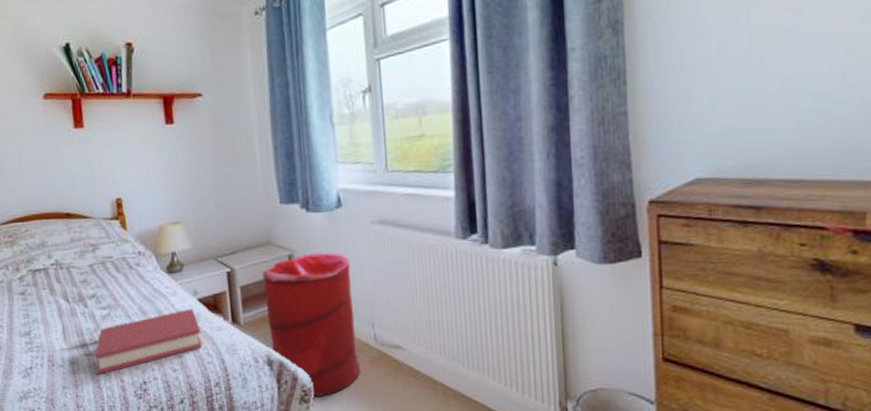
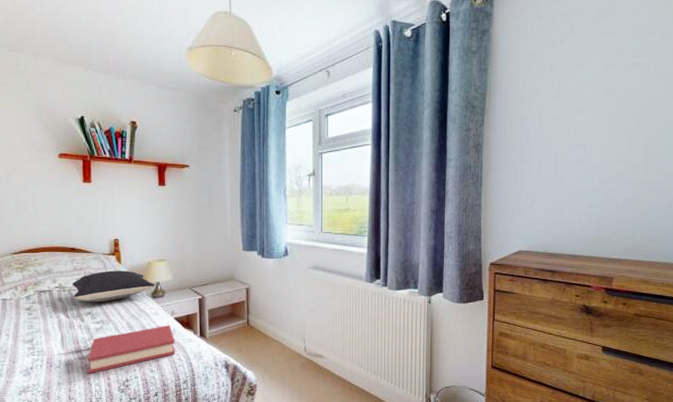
pillow: none [70,238,171,283] -> present [72,270,155,303]
laundry hamper: present [263,252,362,398] -> none [226,288,294,392]

